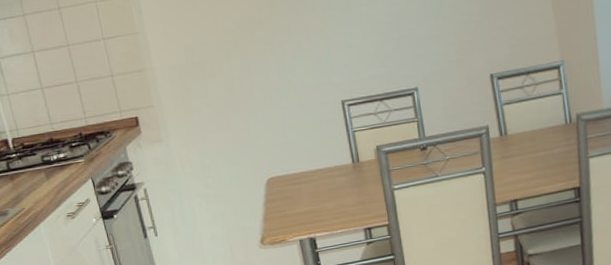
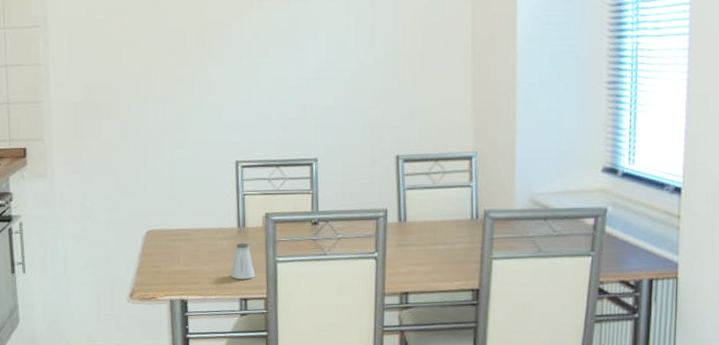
saltshaker: none [352,177,375,212] -> present [231,243,255,280]

